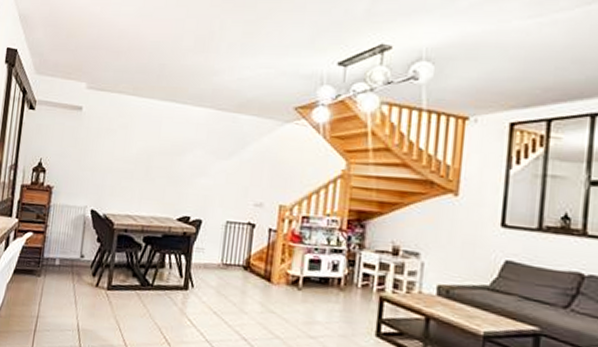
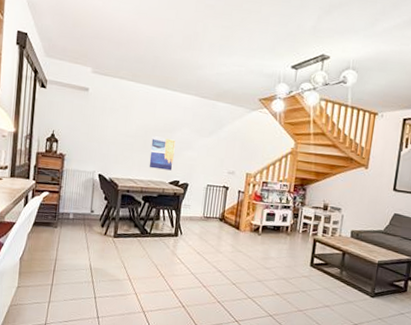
wall art: none [152,160,186,204] -> present [149,136,176,171]

